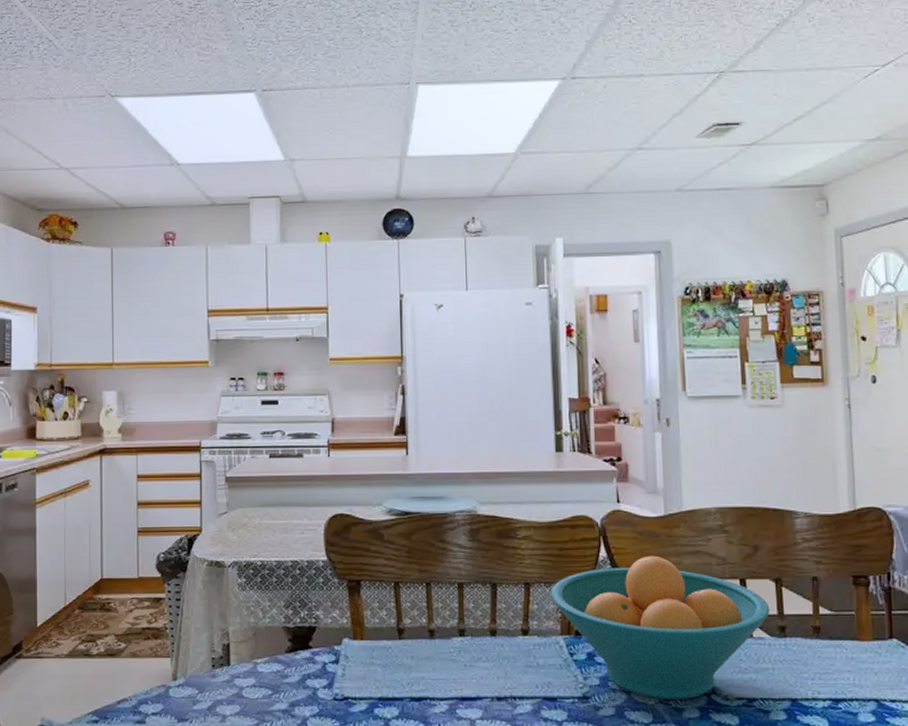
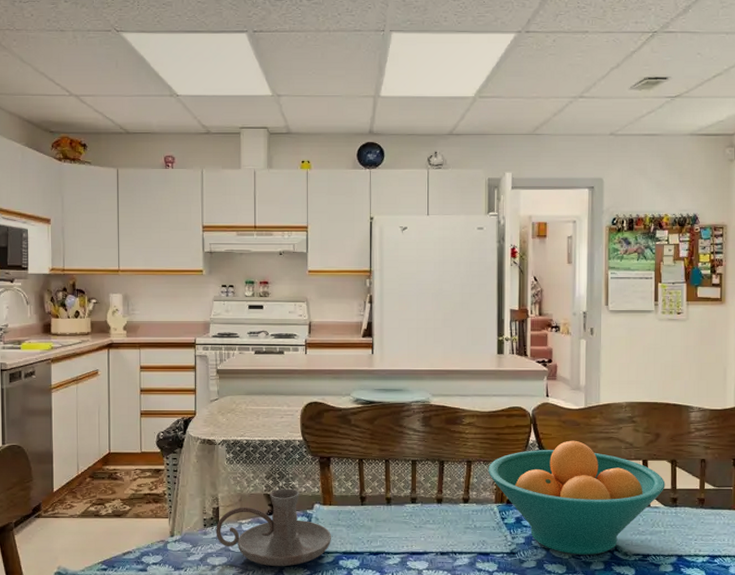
candle holder: none [226,619,365,717] -> present [216,488,332,567]

